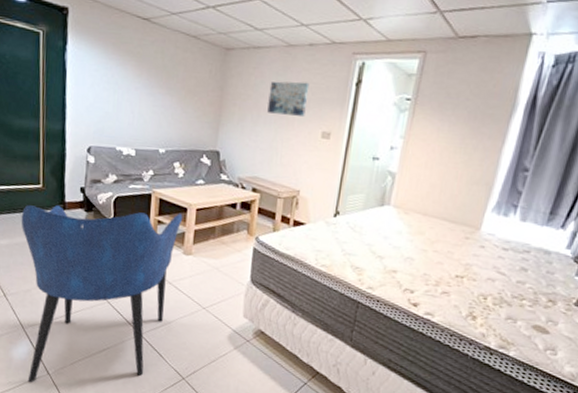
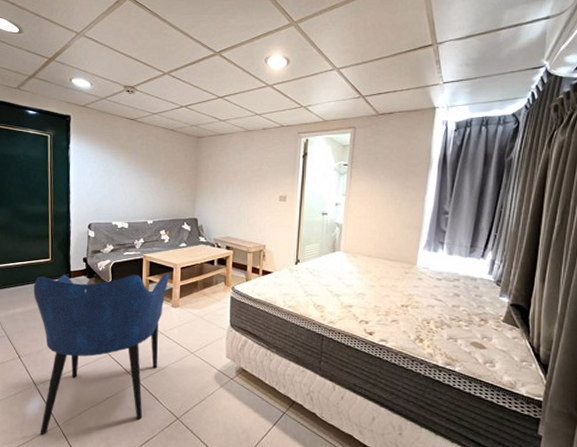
wall art: present [267,81,310,116] -> none [234,158,266,185]

